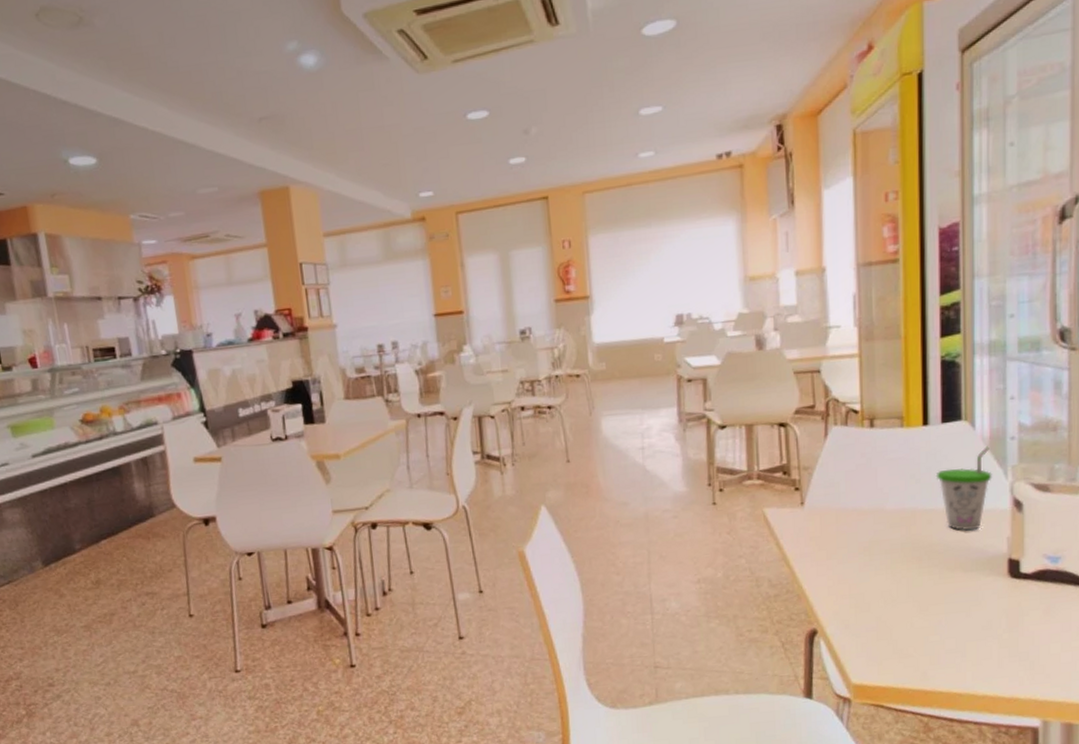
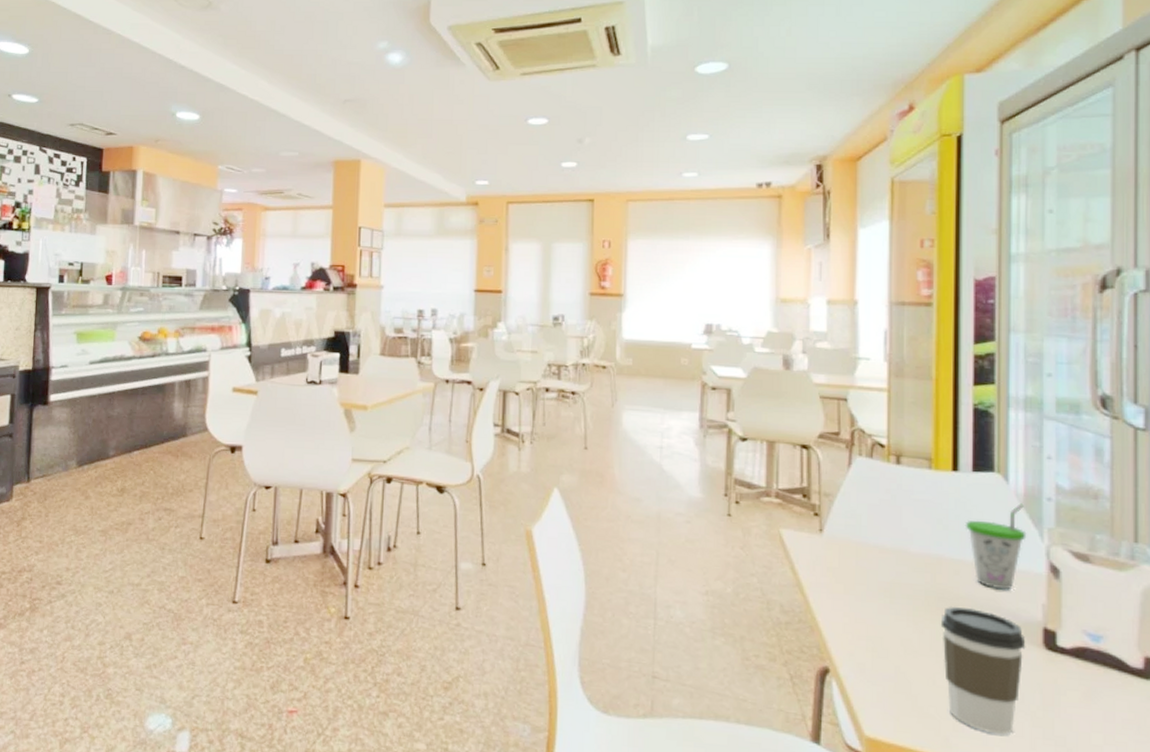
coffee cup: none [916,551,993,661] -> present [940,606,1026,735]

